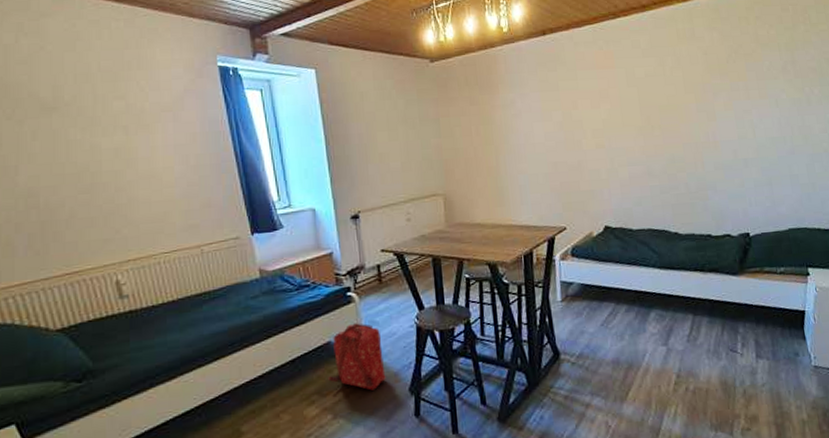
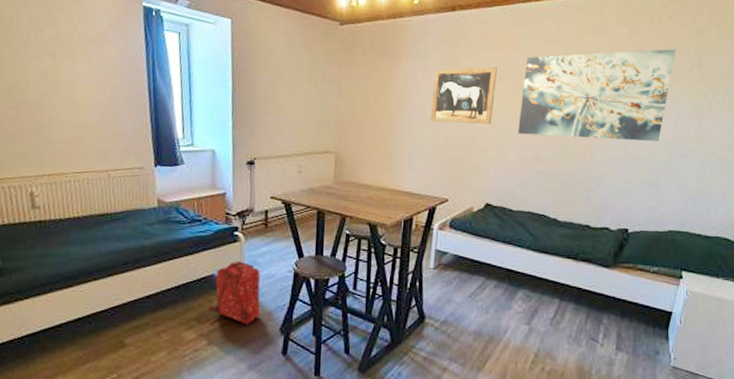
wall art: none [533,86,599,150] -> present [431,66,498,124]
wall art: none [624,48,768,152] -> present [518,48,676,141]

